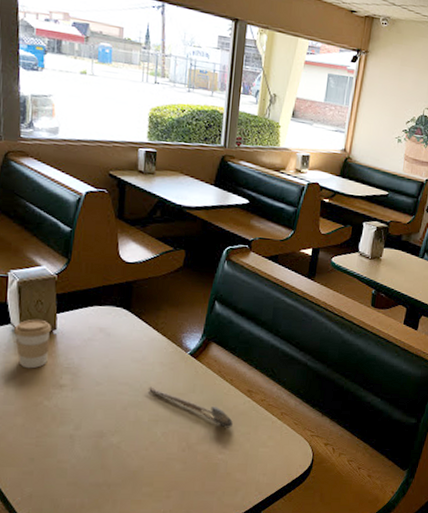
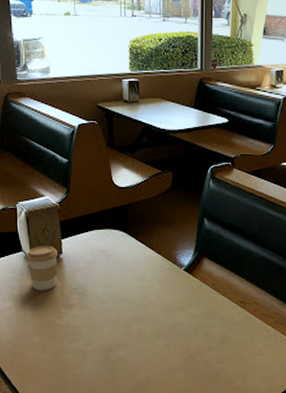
spoon: present [148,386,233,428] -> none [148,302,229,338]

